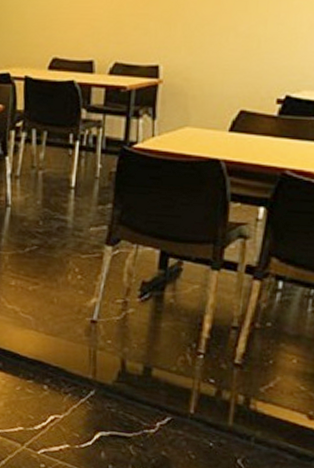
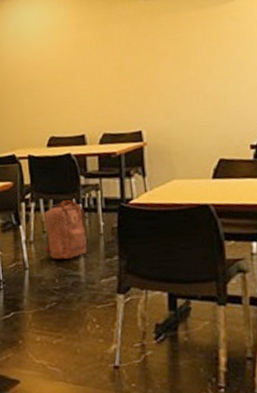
backpack: none [32,134,81,201] -> present [44,200,87,260]

